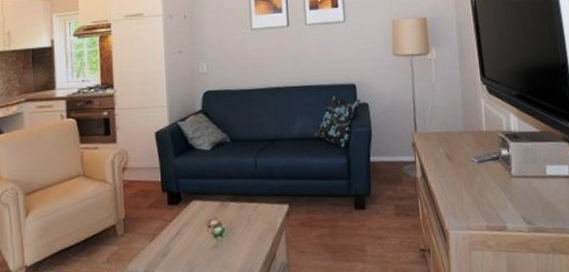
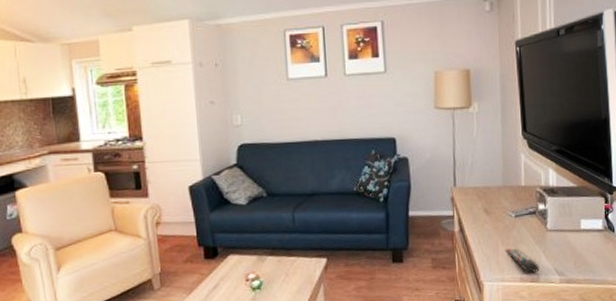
remote control: none [469,195,507,221] -> present [505,248,540,273]

